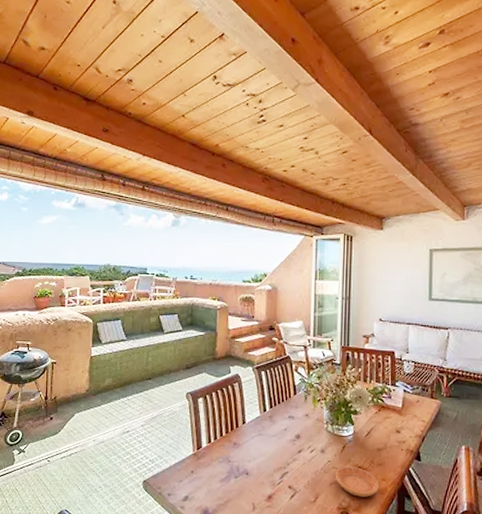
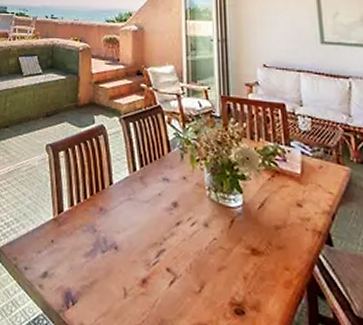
saucer: present [335,466,379,497] -> none [223,246,281,292]

